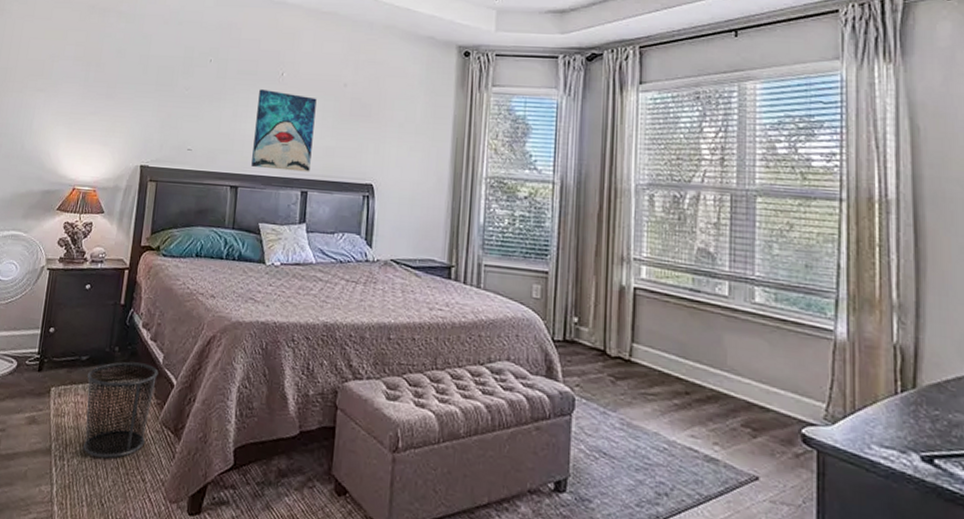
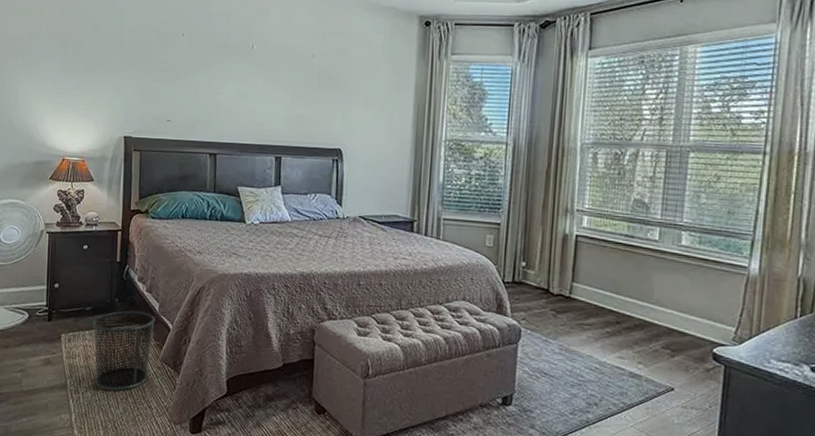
wall art: present [251,89,317,172] -> none [228,62,286,139]

